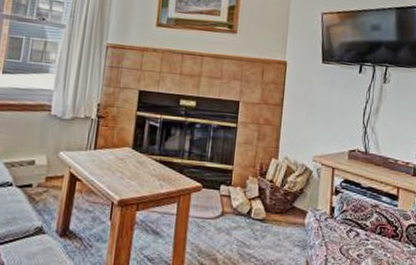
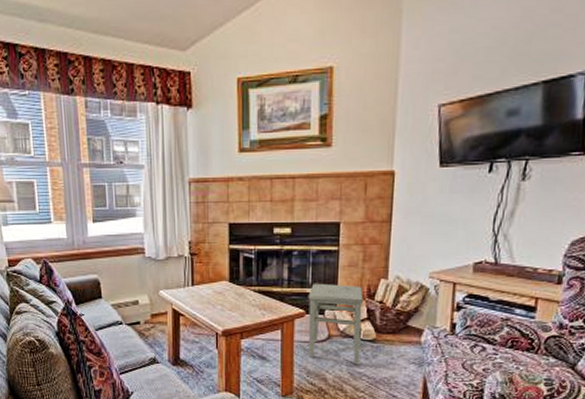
stool: none [202,157,257,245] -> present [308,283,364,365]

